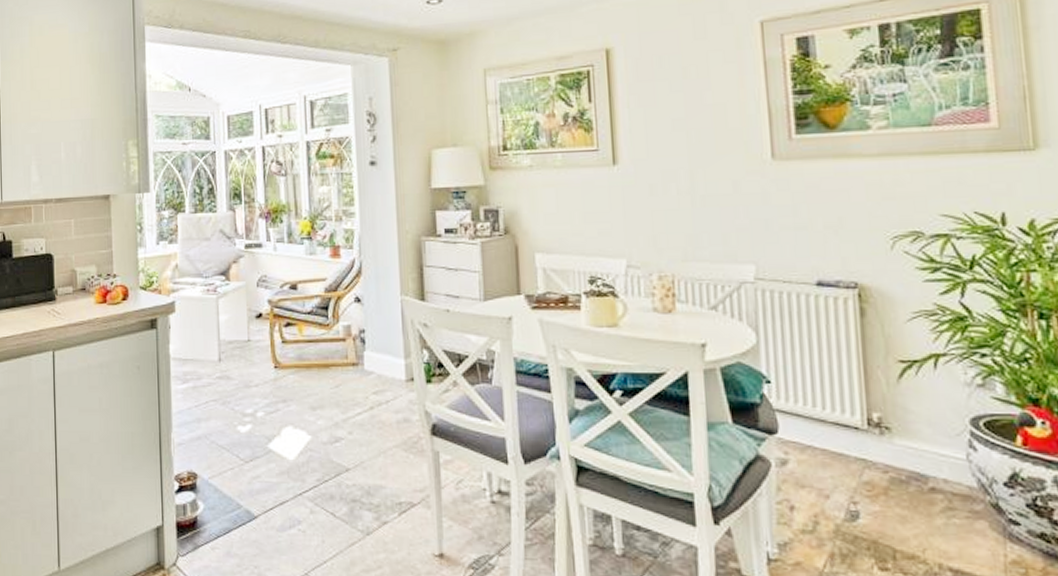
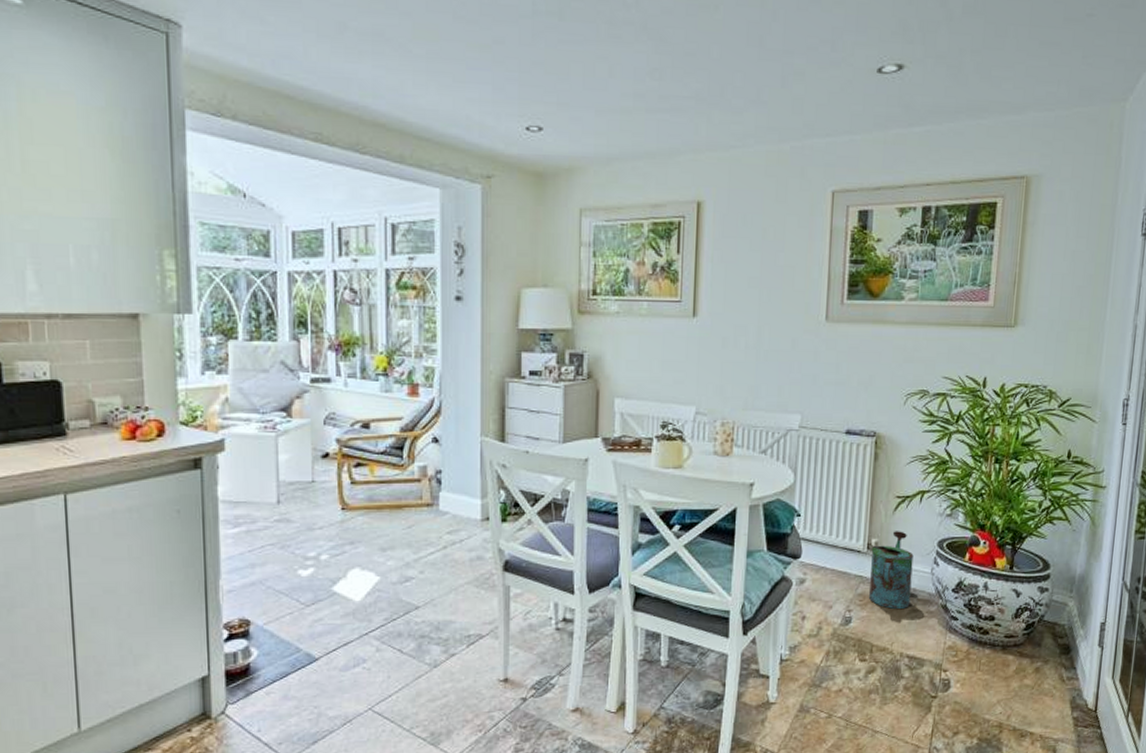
watering can: none [873,404,942,505] -> present [868,531,914,609]

